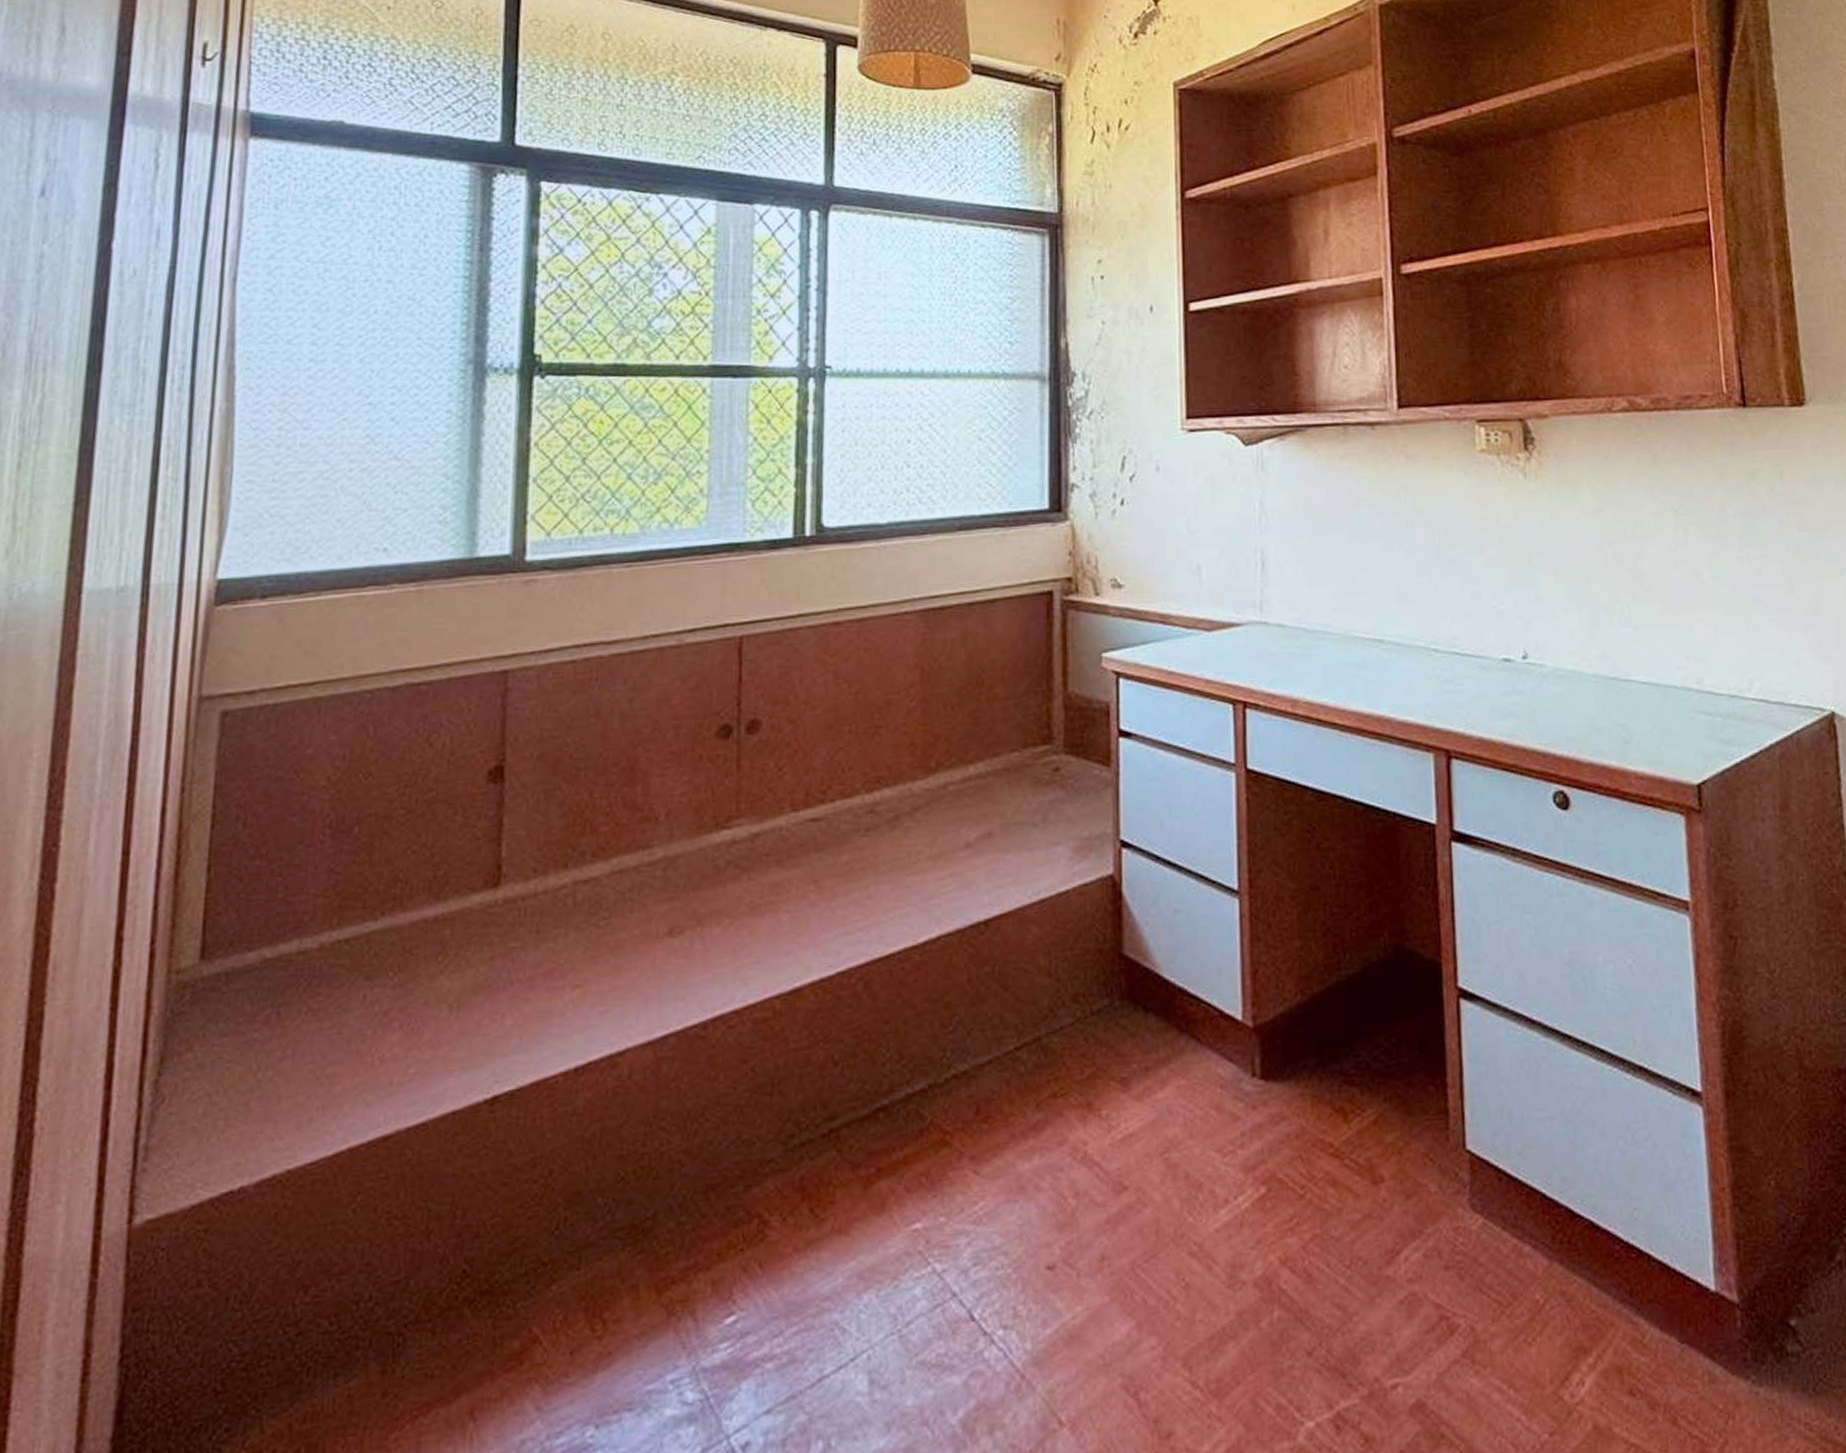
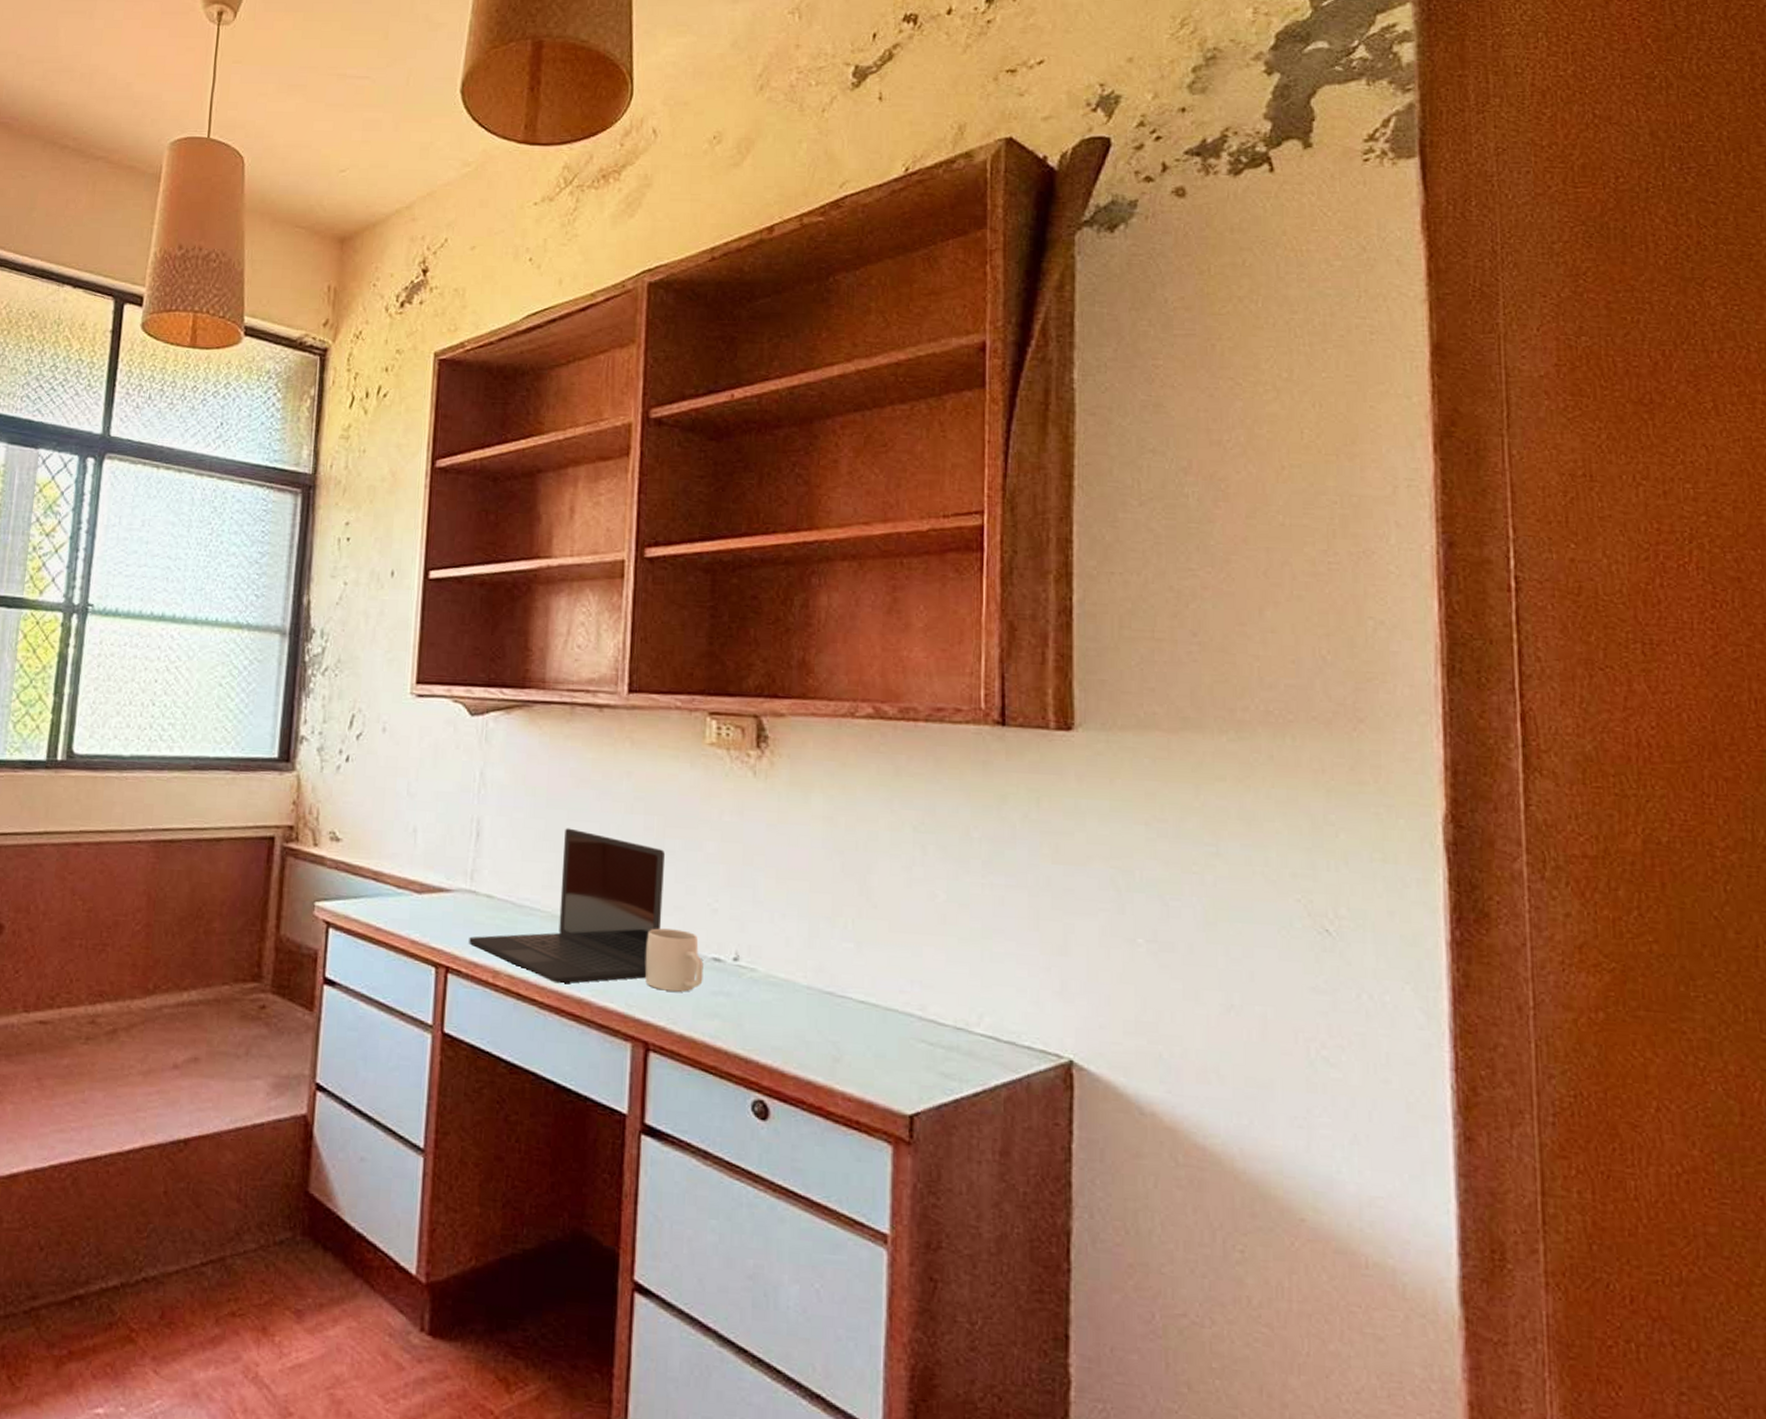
laptop: none [1264,548,1452,704] -> present [469,828,666,984]
mug: none [1438,635,1496,697] -> present [644,928,704,992]

